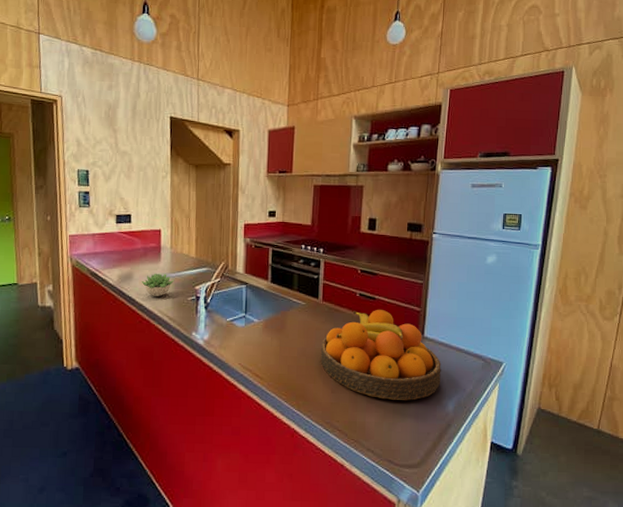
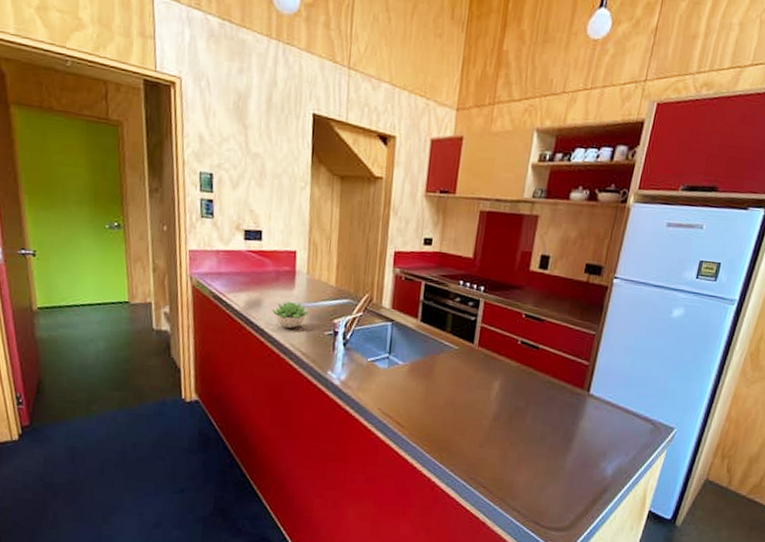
fruit bowl: present [320,309,441,400] -> none [470,360,605,461]

